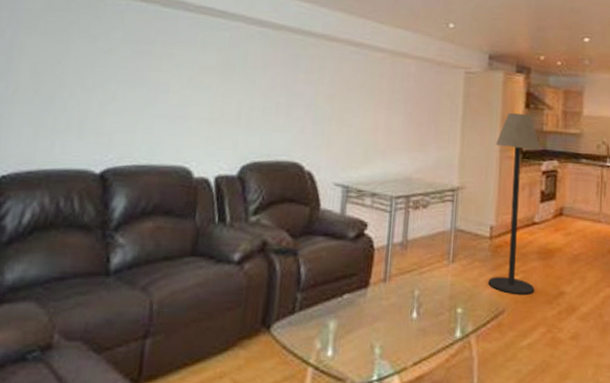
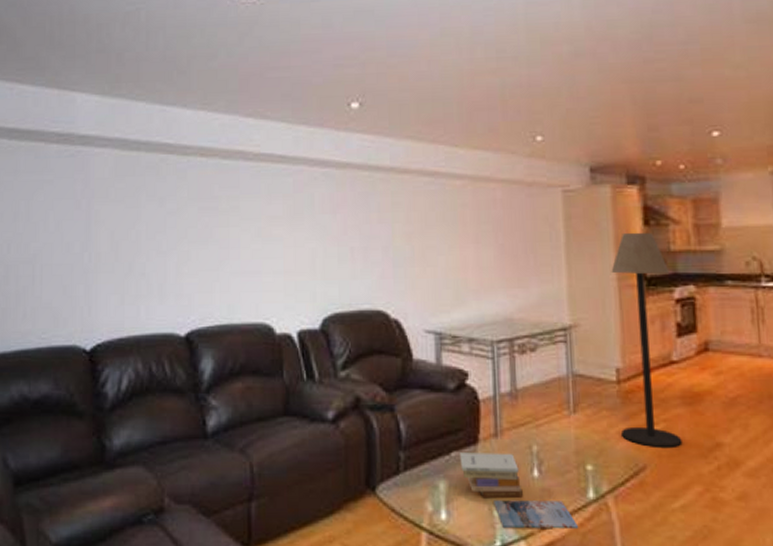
books: none [350,295,402,337] -> present [460,452,523,499]
magazine: none [375,338,445,365] -> present [494,500,579,530]

